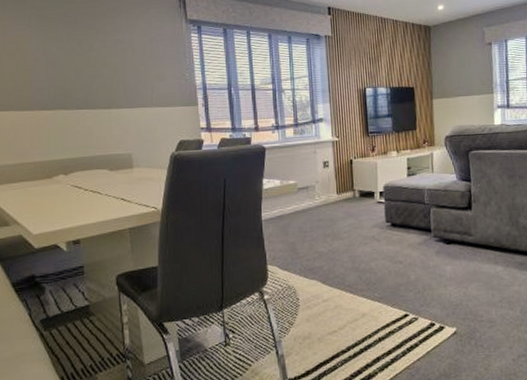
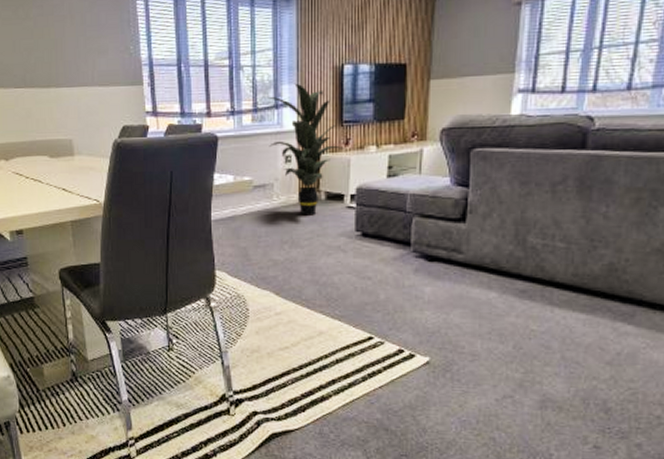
indoor plant: none [306,102,373,212] -> present [267,83,346,216]

